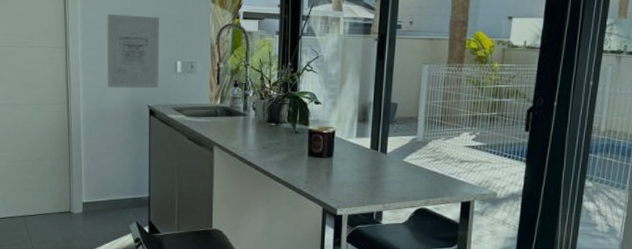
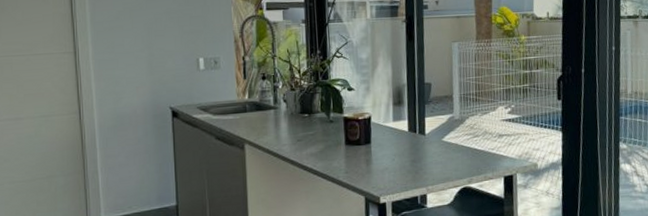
wall art: present [107,14,160,89] -> none [119,13,181,92]

